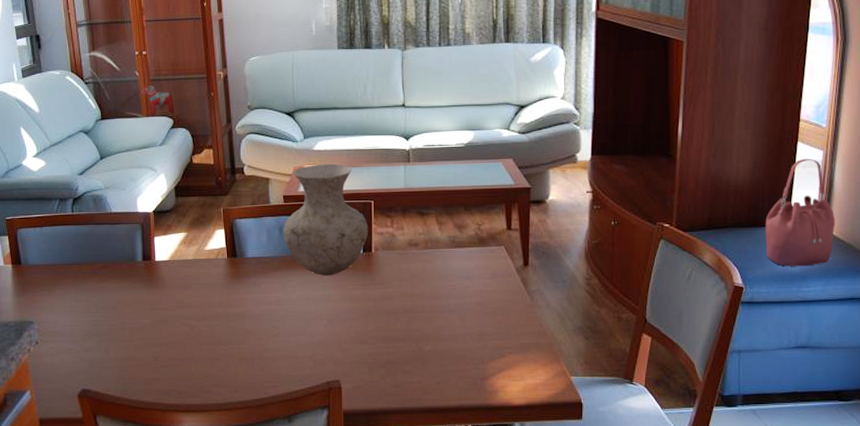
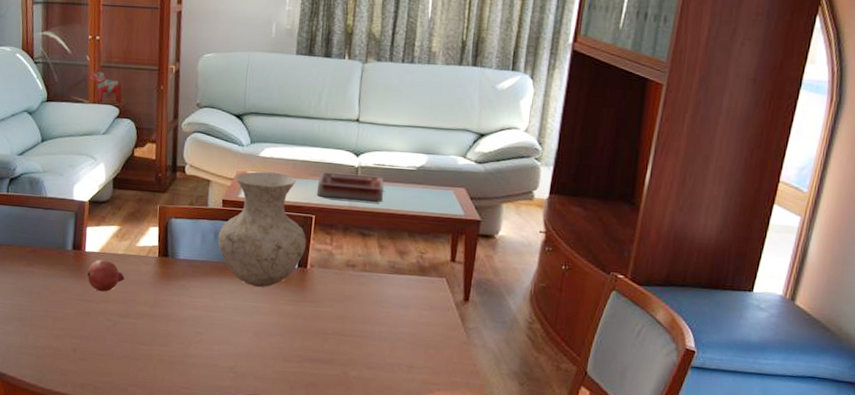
fruit: none [159,267,197,298] -> present [86,259,124,292]
decorative tray: none [373,156,436,182] -> present [317,171,384,202]
handbag: present [765,158,836,267] -> none [725,222,805,338]

